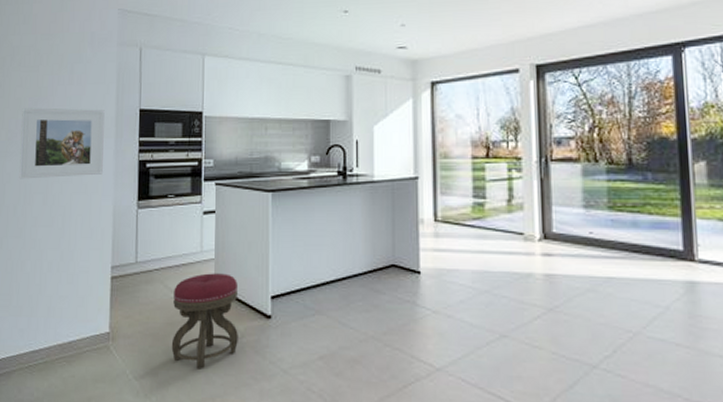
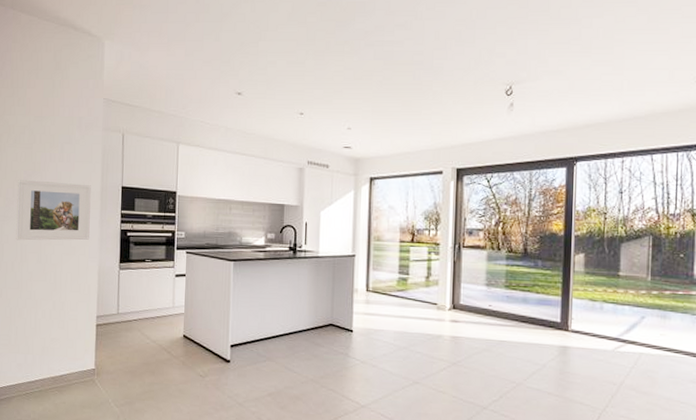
stool: present [171,273,239,369] -> none [147,324,204,401]

